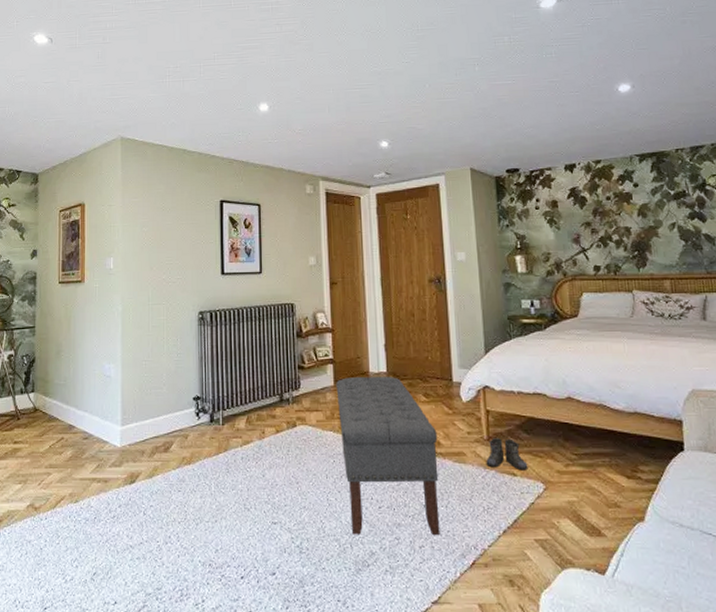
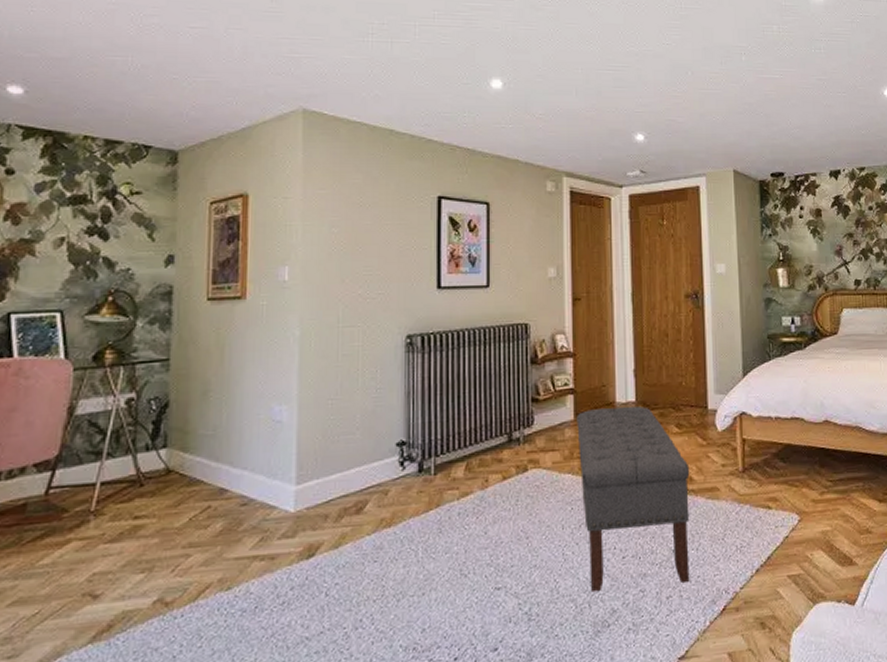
boots: present [486,438,528,471] -> none [740,469,784,503]

